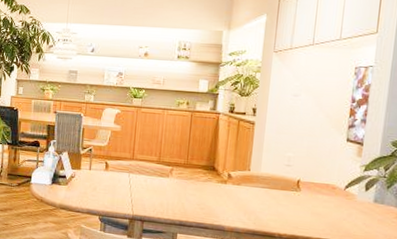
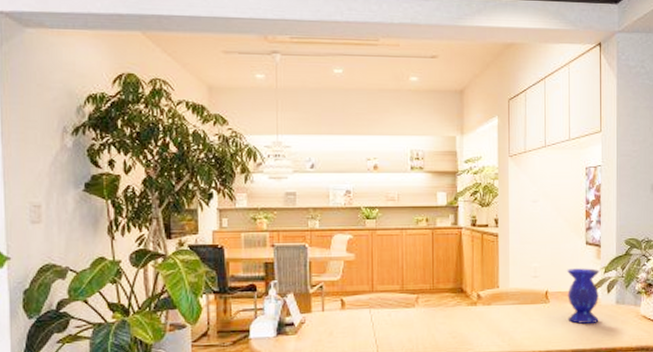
vase: none [318,162,359,218] -> present [566,268,600,324]

